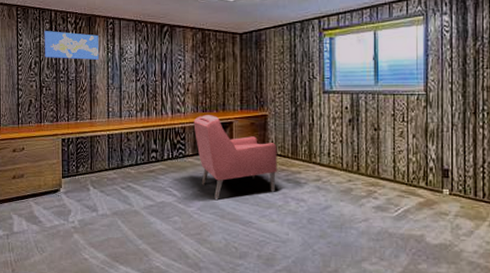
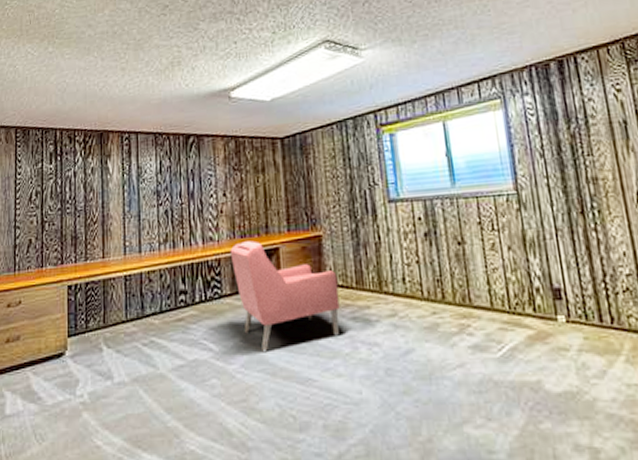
world map: present [44,31,99,60] -> none [47,153,112,186]

